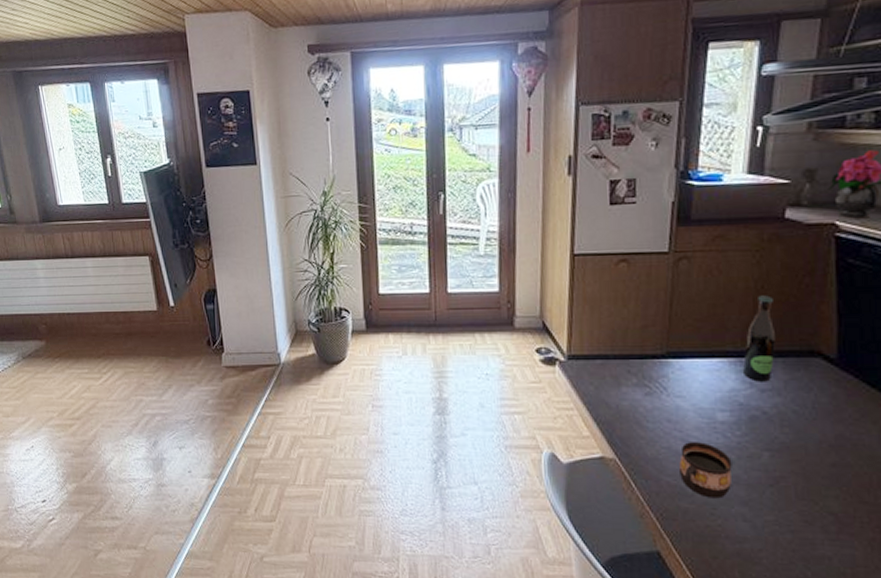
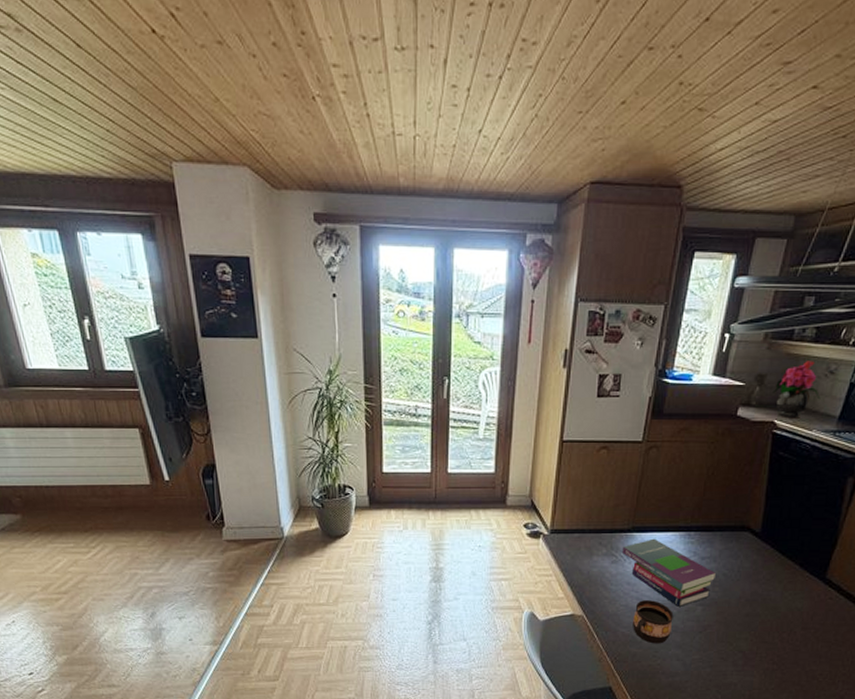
books: none [656,366,783,451] -> present [621,538,716,607]
bottle: present [743,295,777,382] -> none [690,480,720,551]

